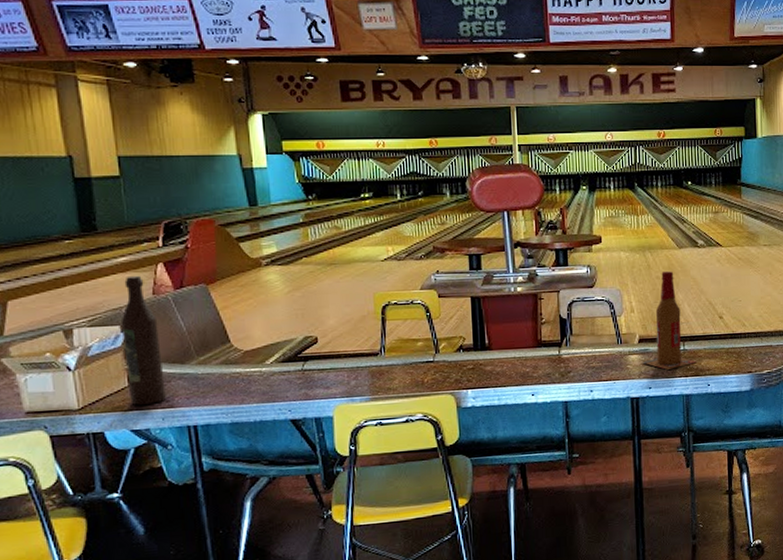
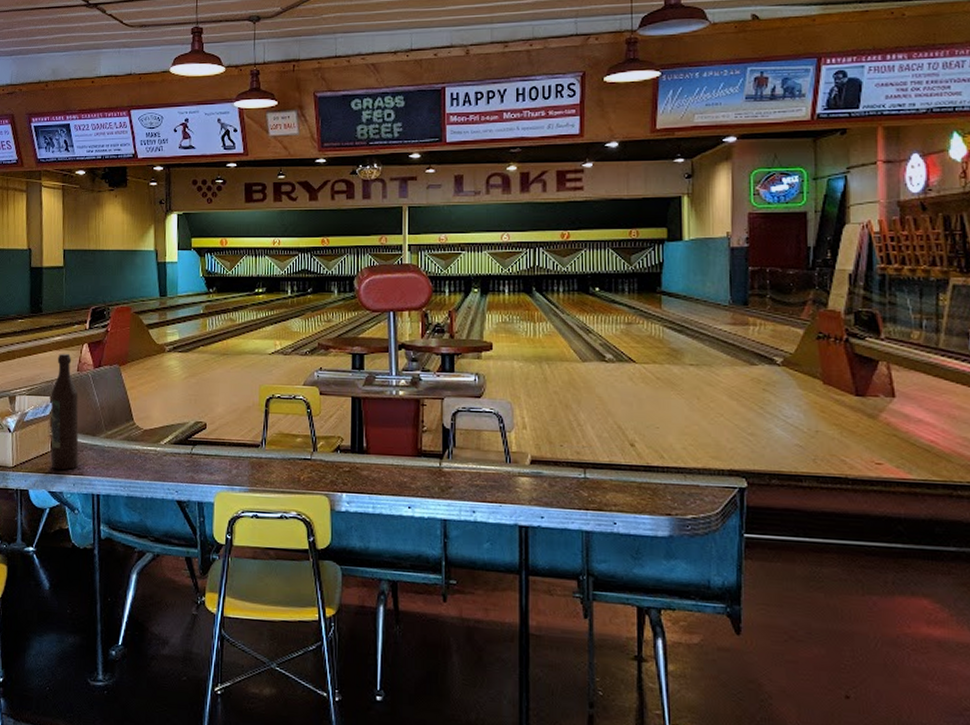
beer bottle: present [642,271,696,370] -> none [533,386,600,499]

